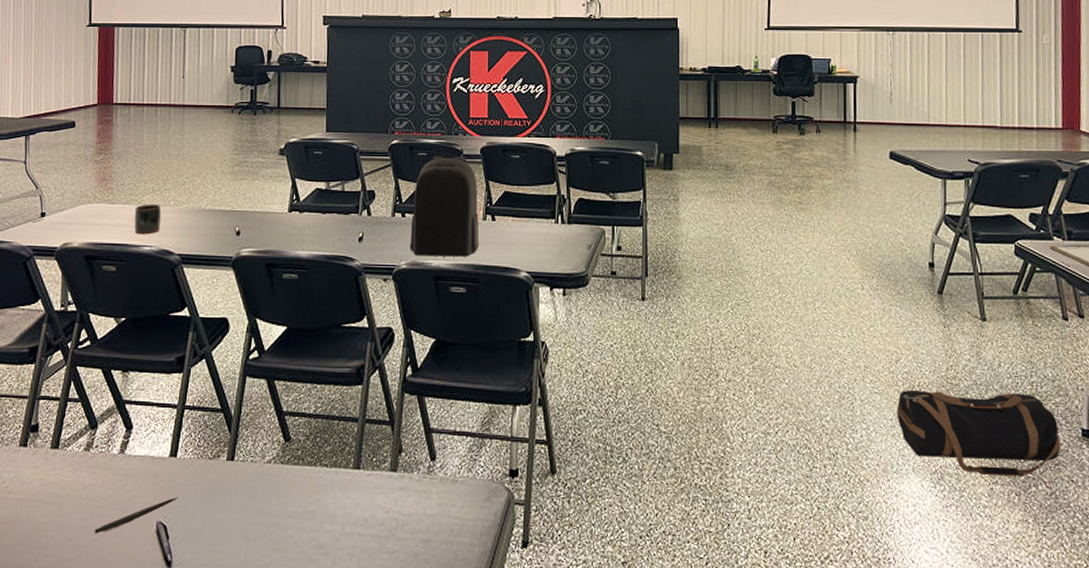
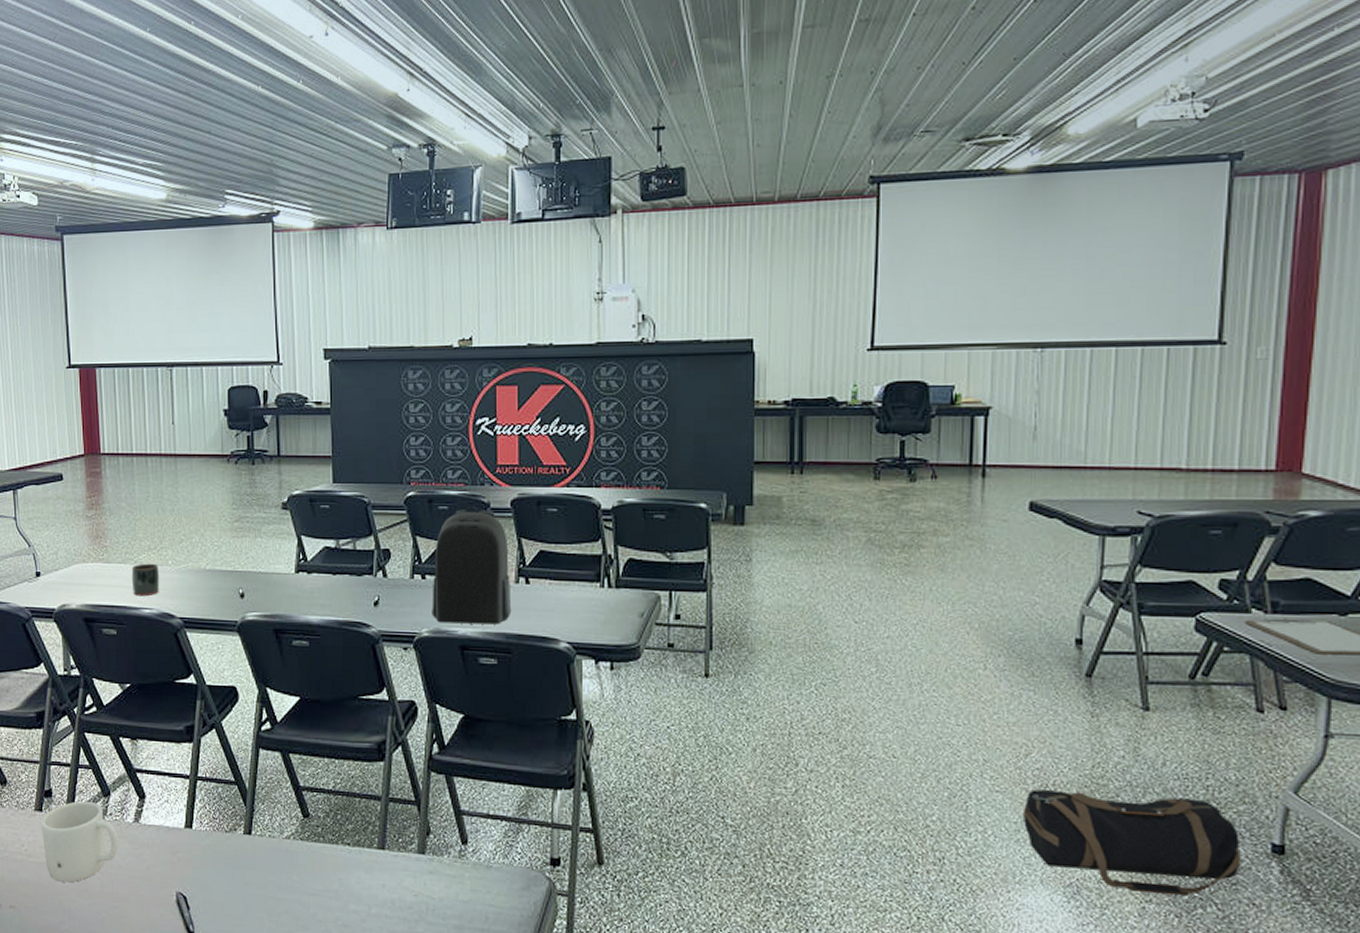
mug: none [23,434,103,518] -> present [40,800,118,883]
pen: present [94,497,178,534] -> none [115,868,197,901]

